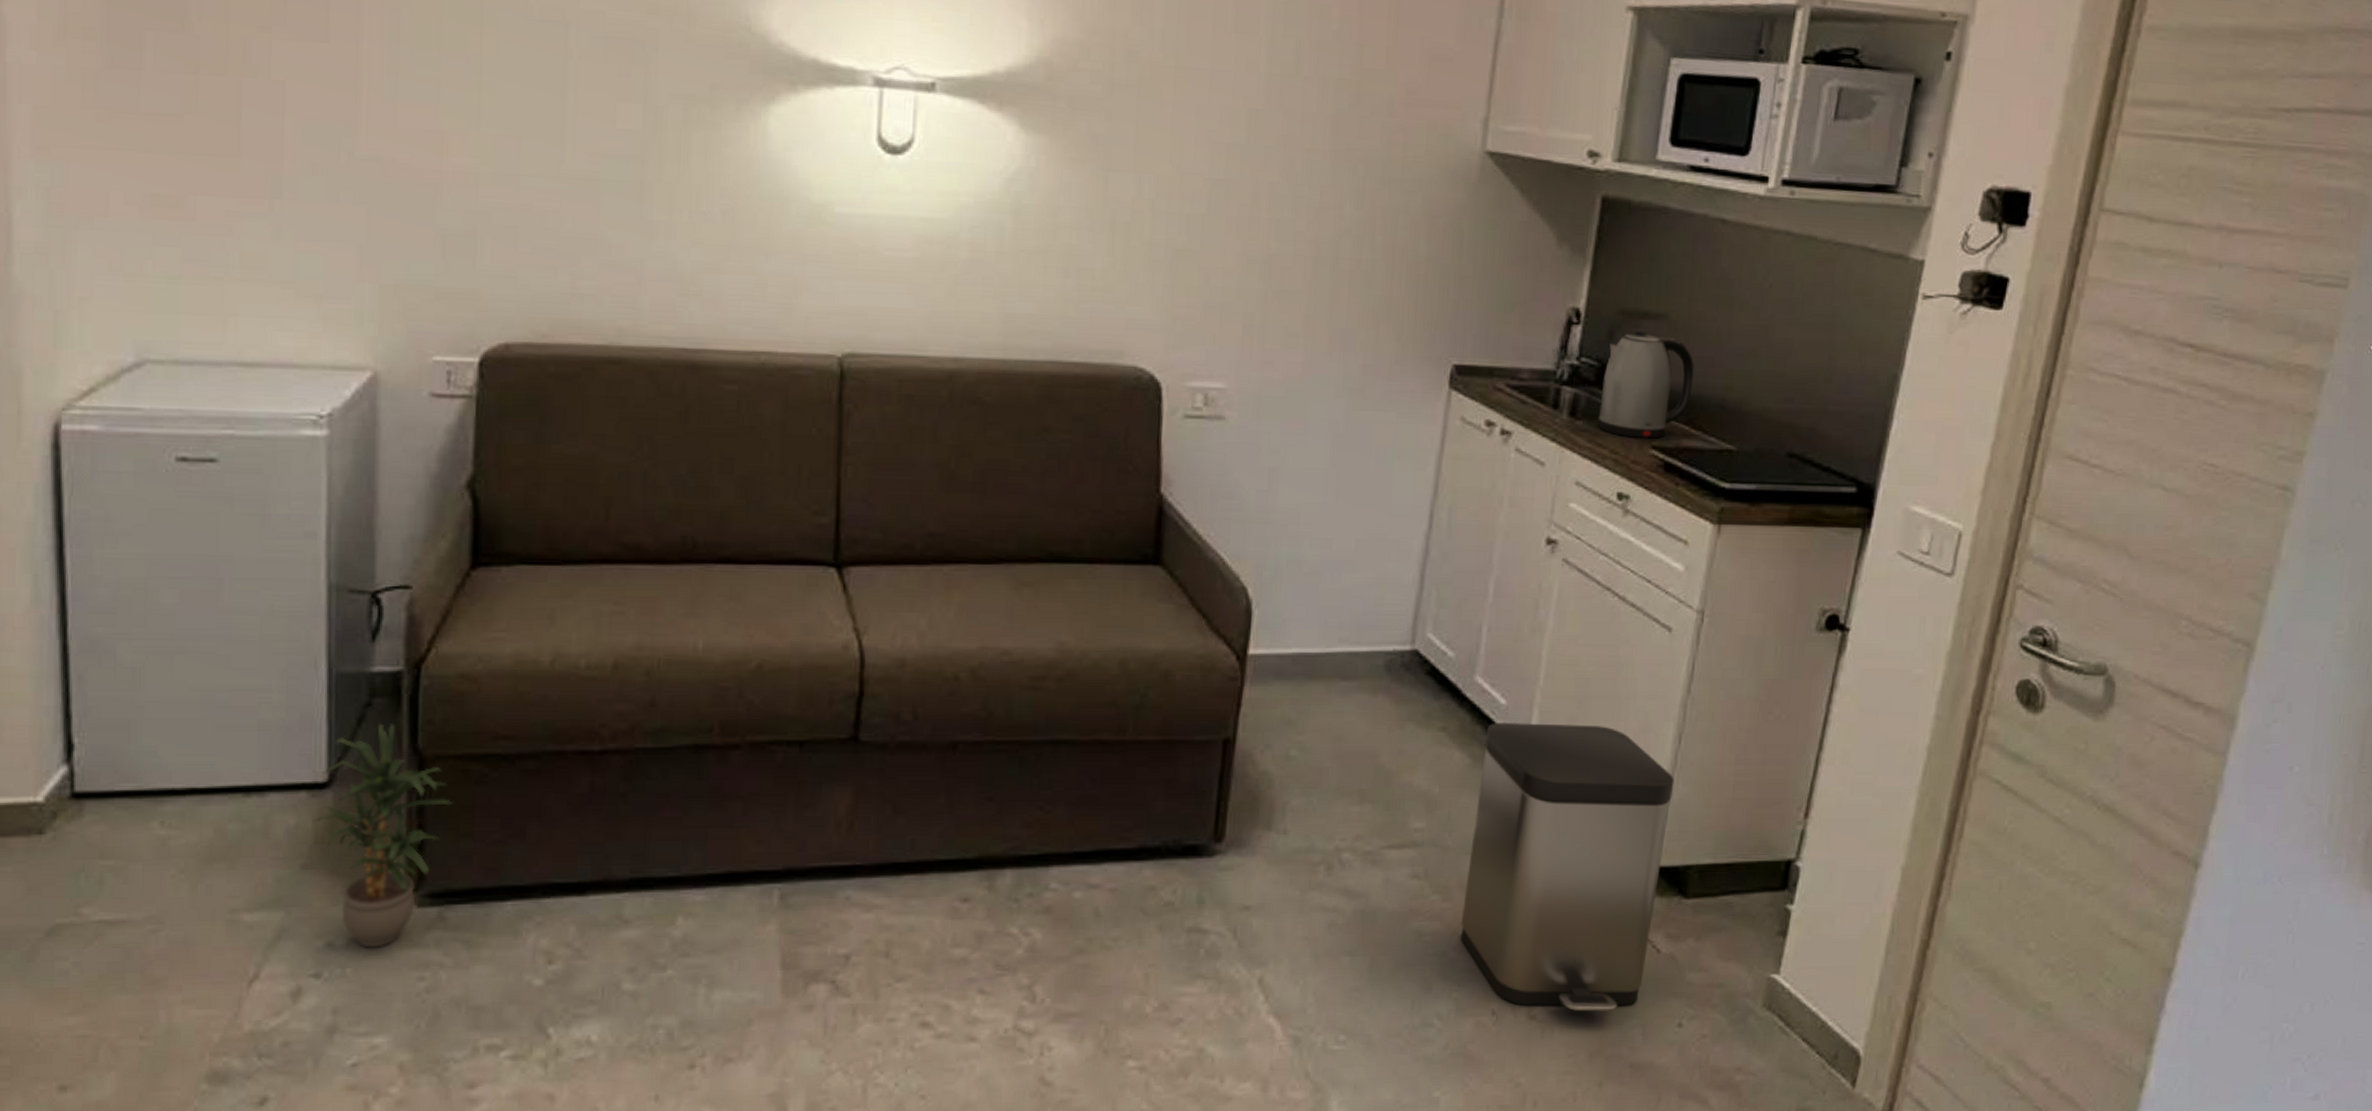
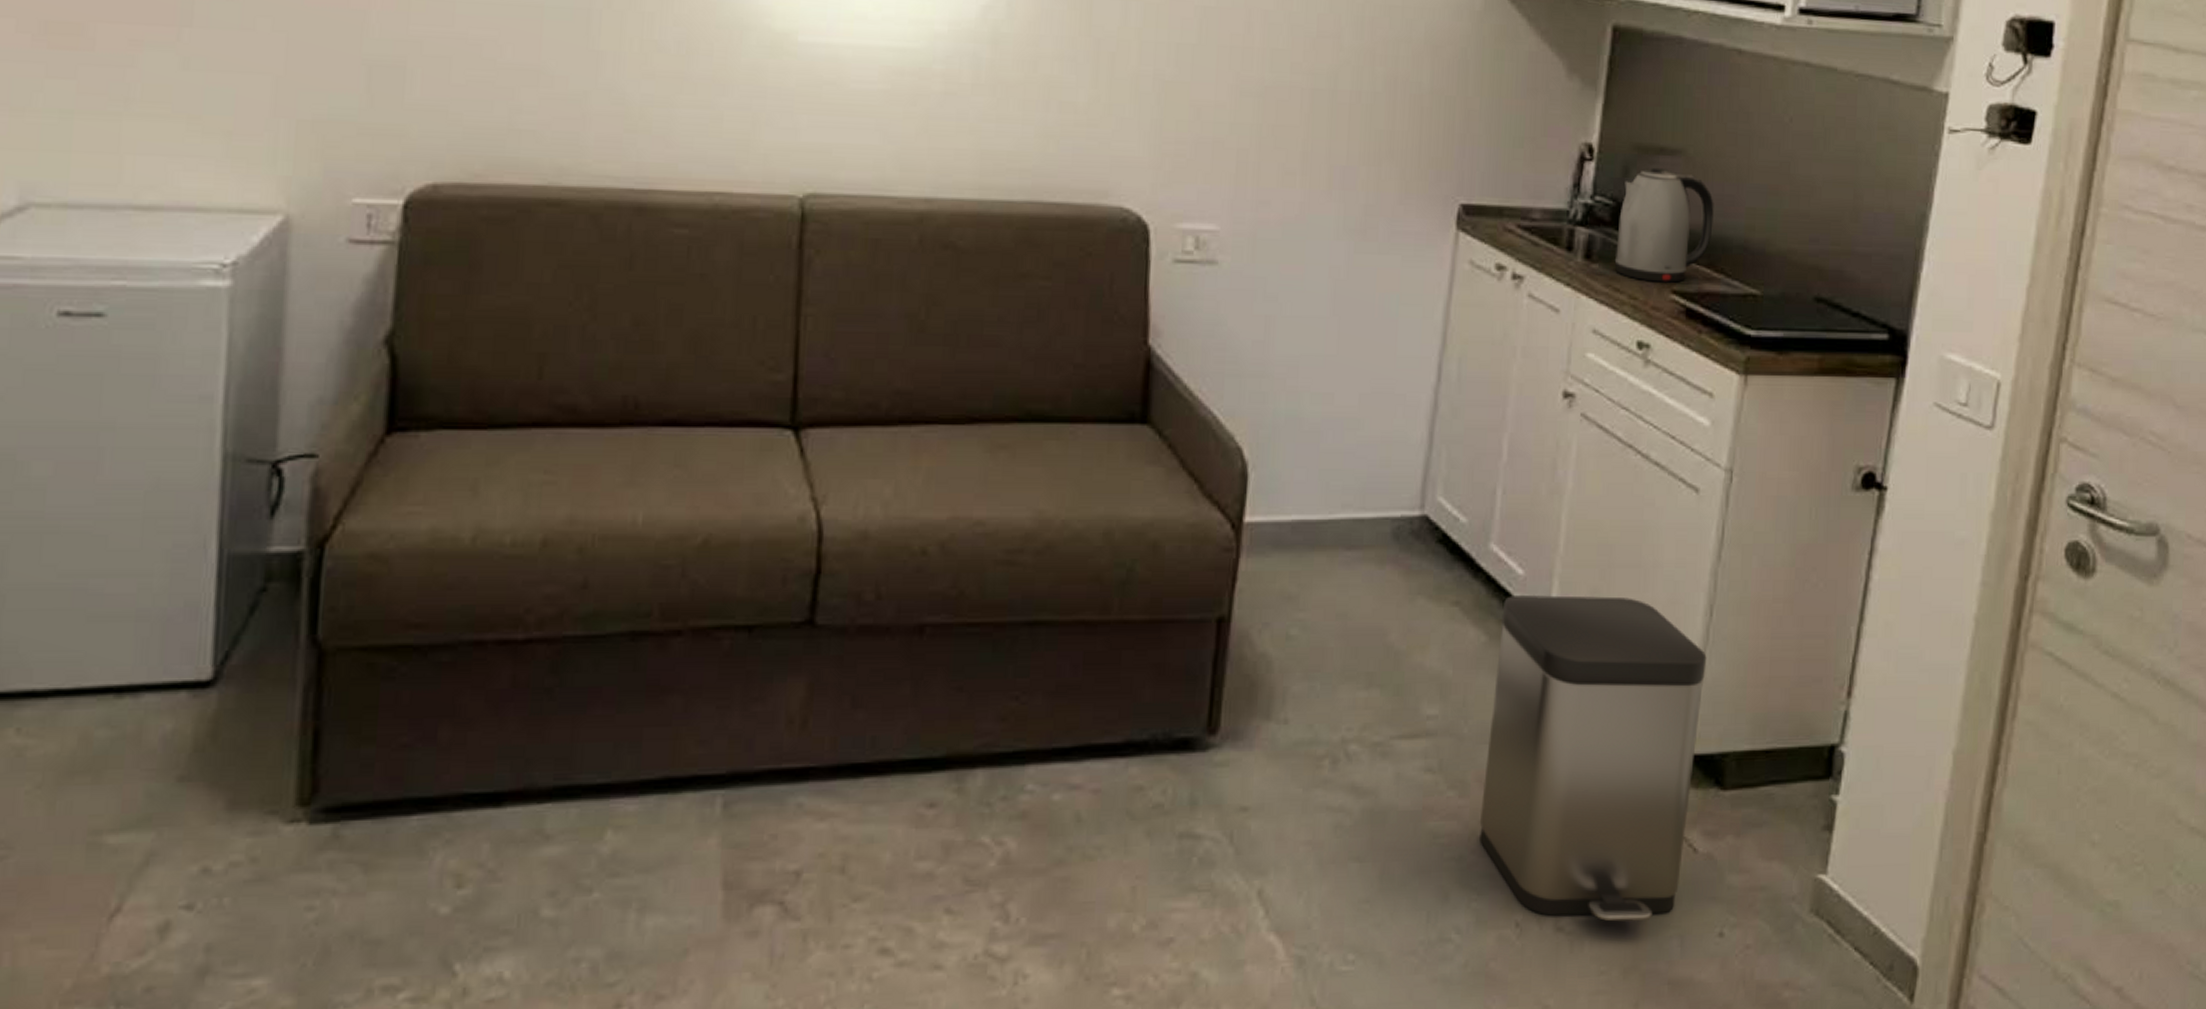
potted plant: present [313,722,456,948] -> none [193,610,358,873]

